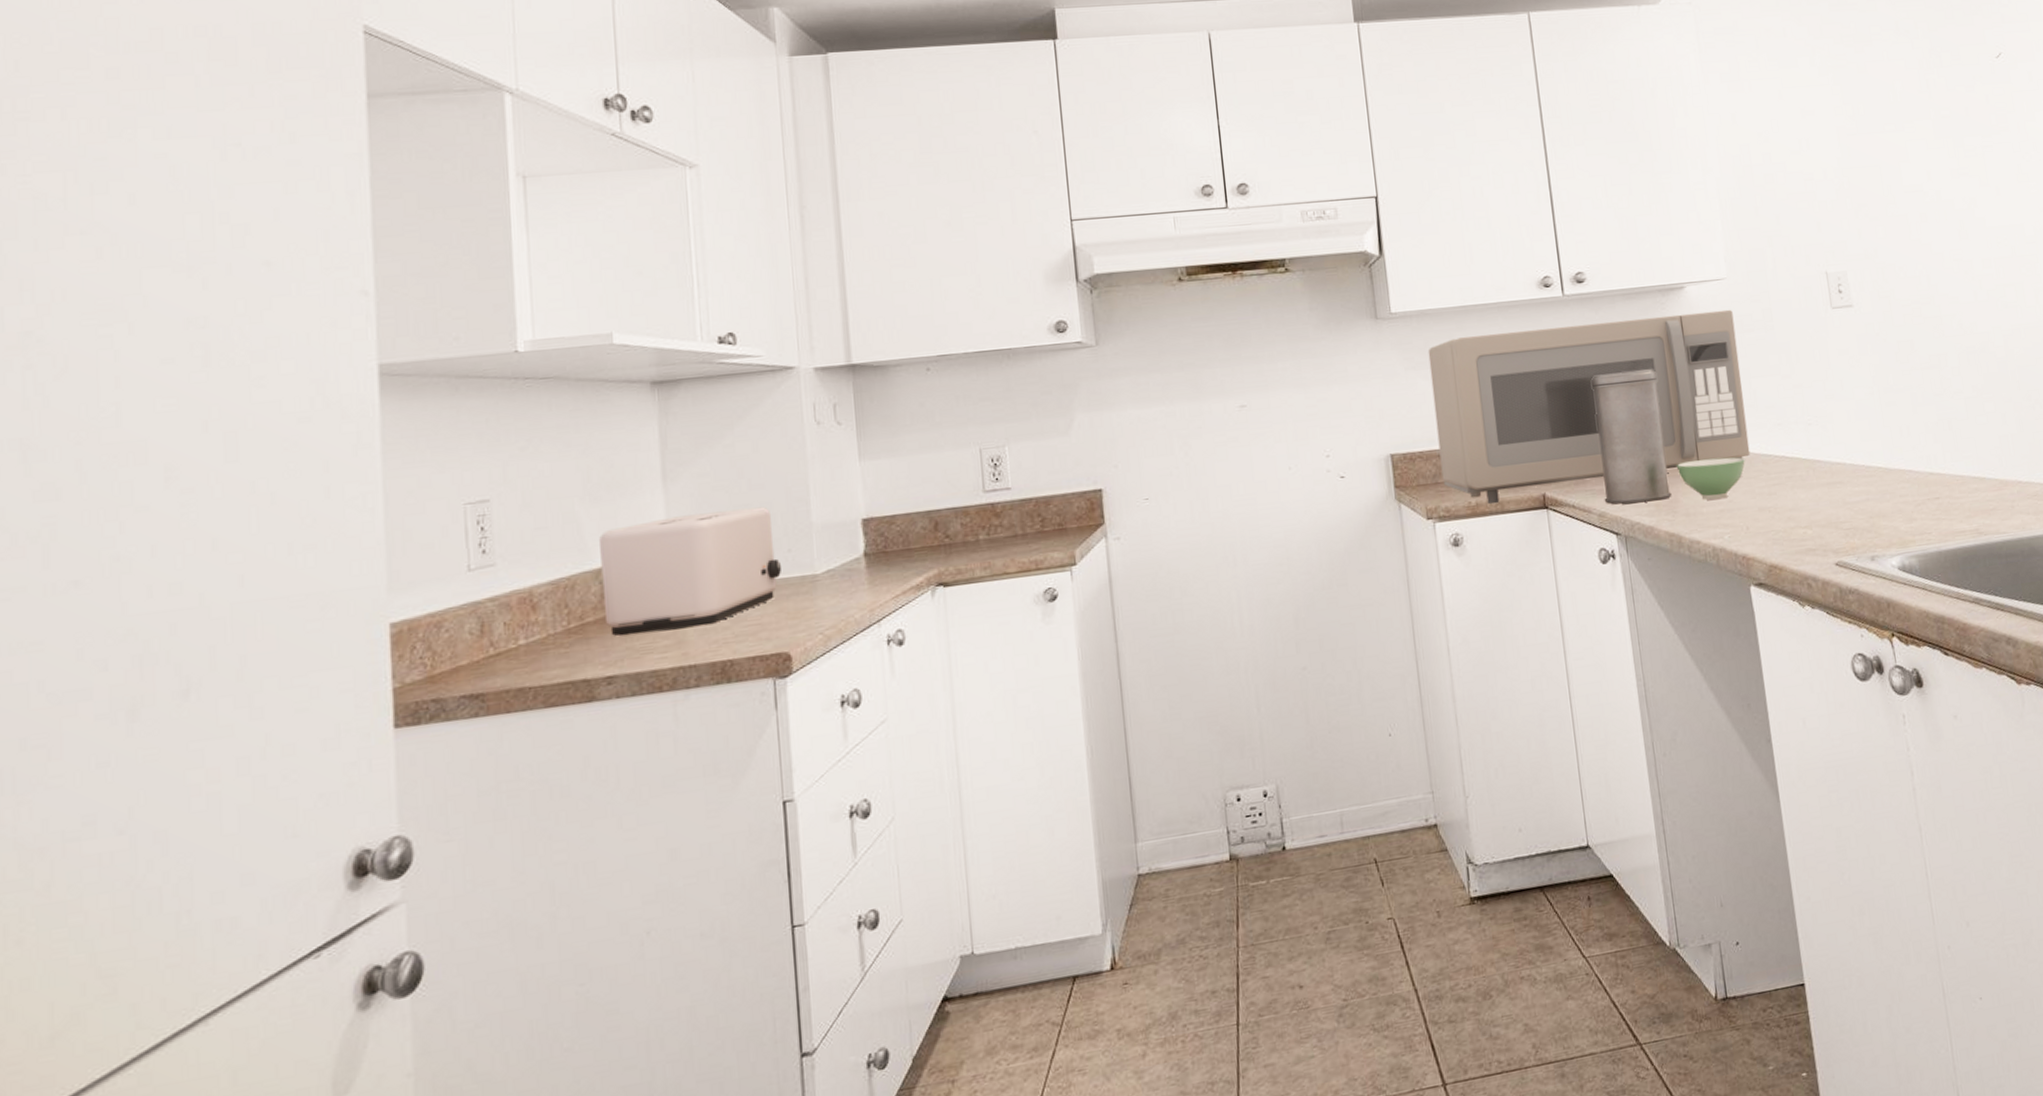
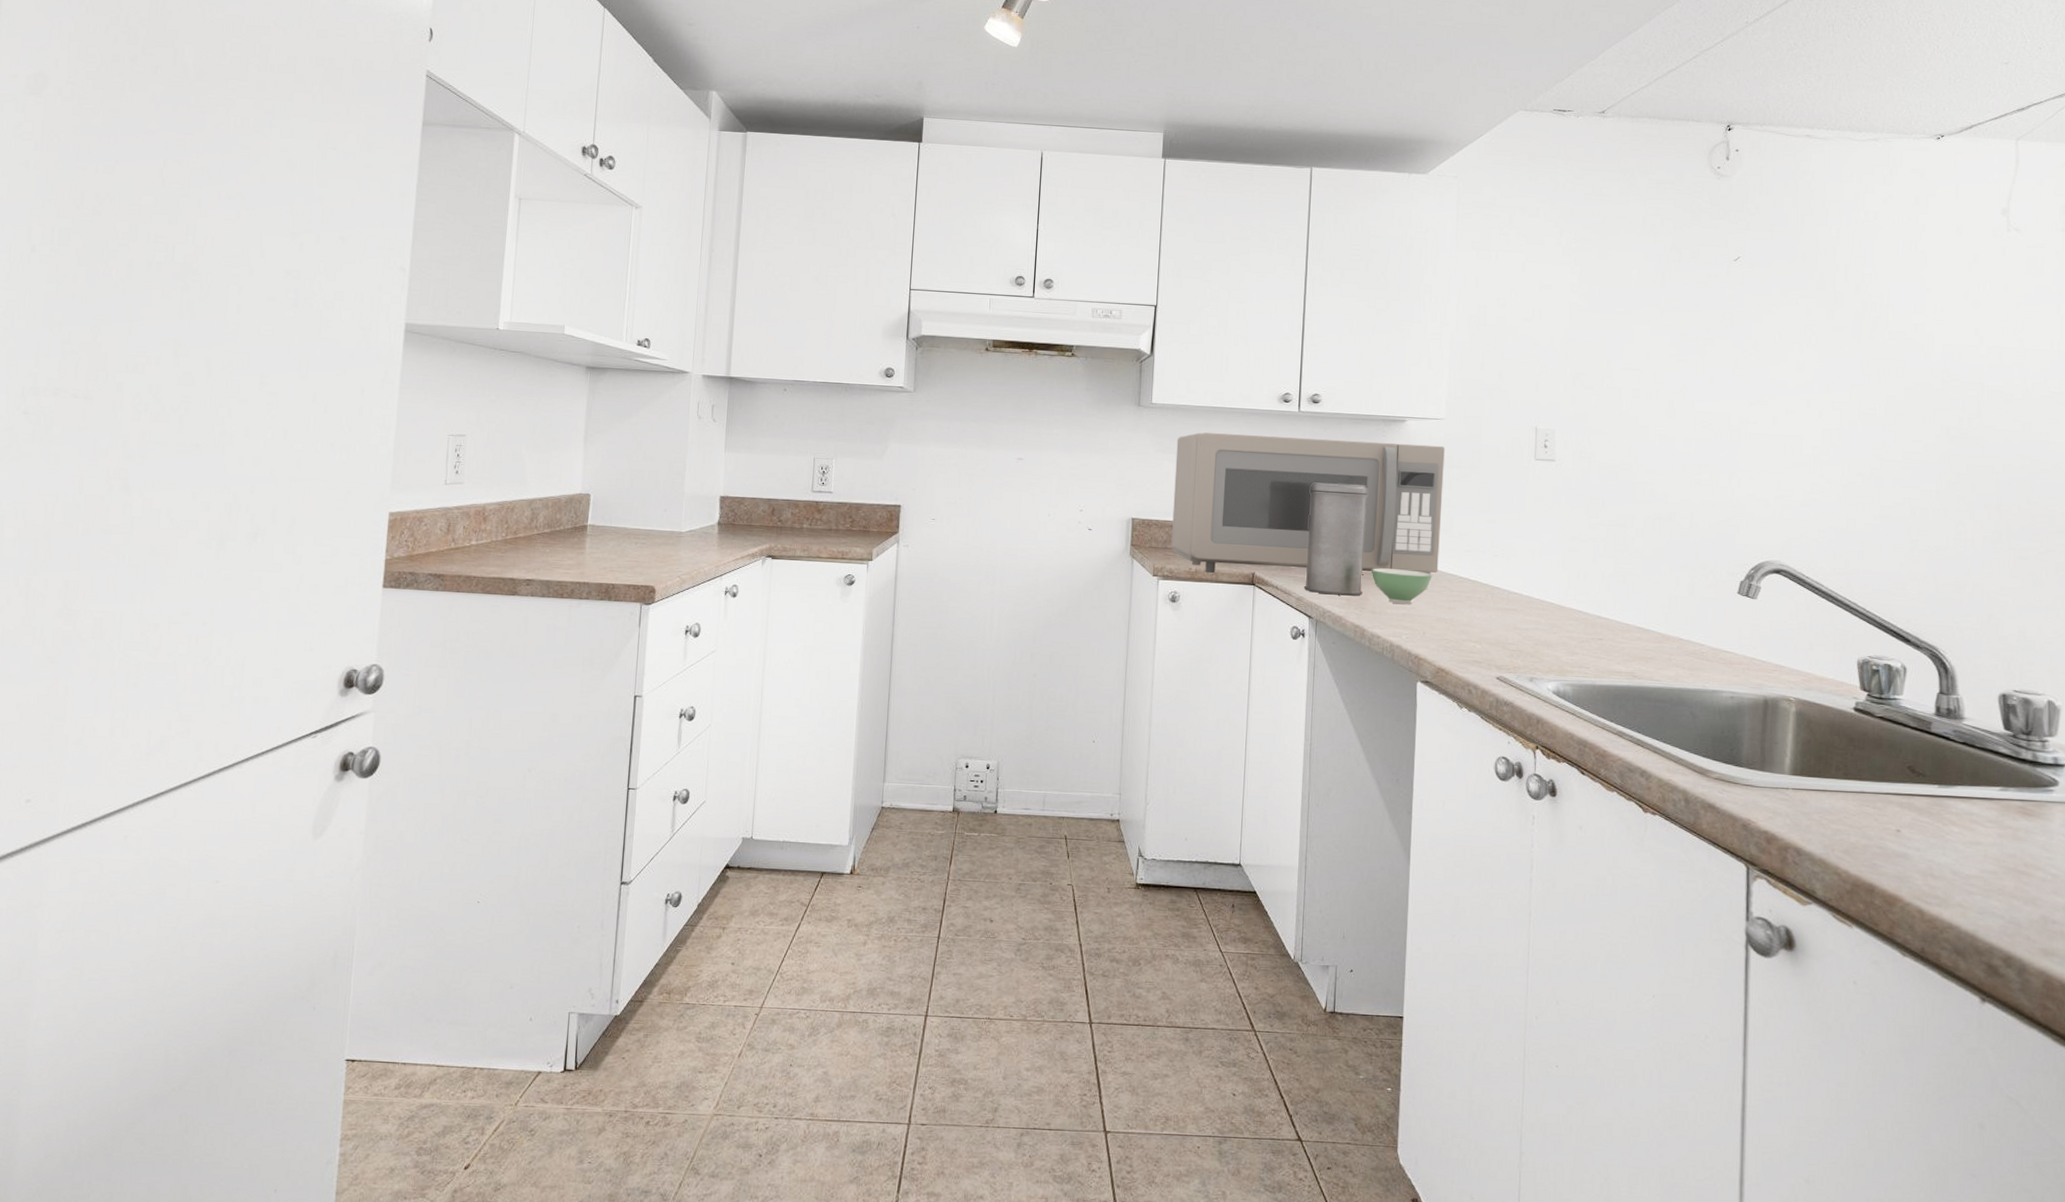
toaster: present [599,506,781,637] -> none [531,470,658,555]

